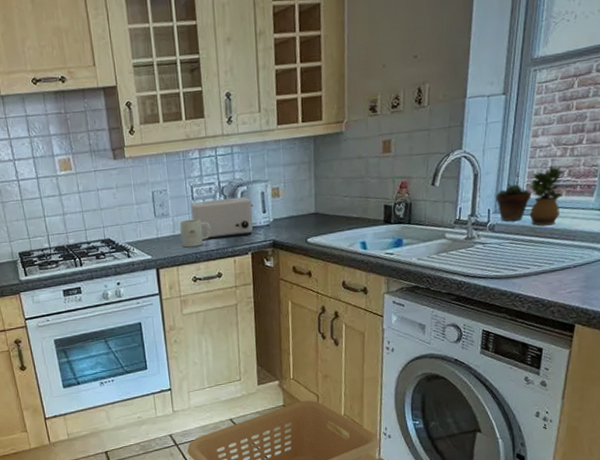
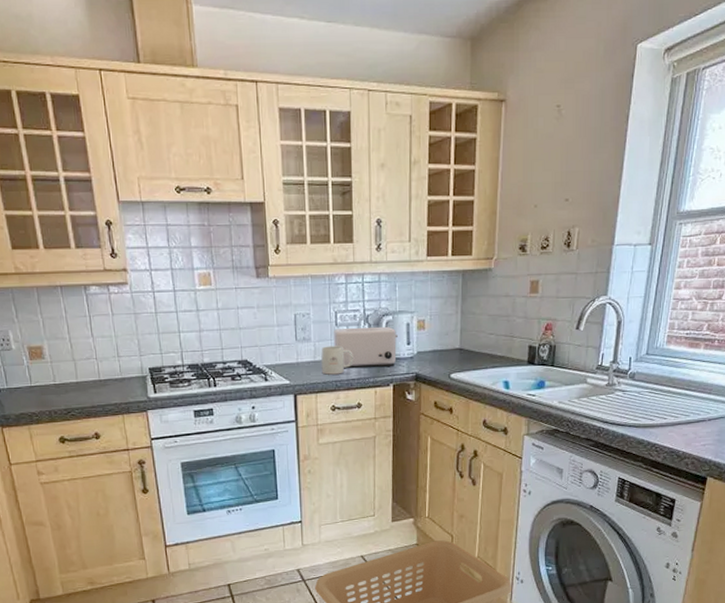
succulent plant: present [495,171,532,221] -> none [637,322,672,370]
potted plant: present [529,165,564,226] -> none [669,318,704,378]

